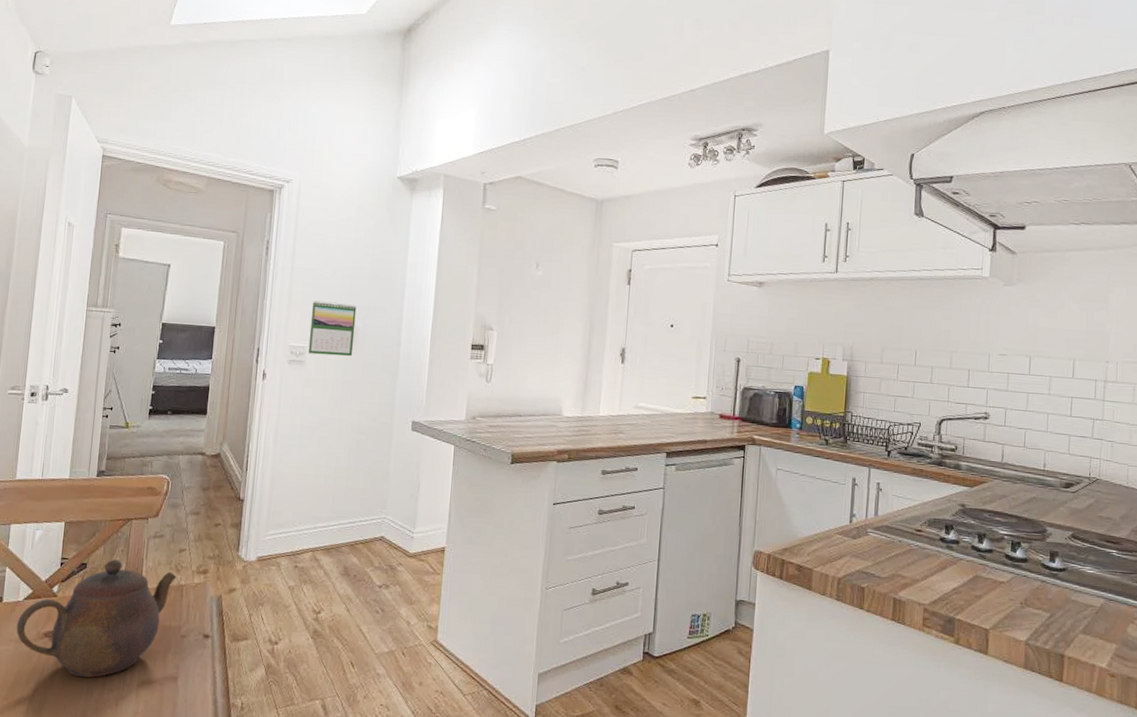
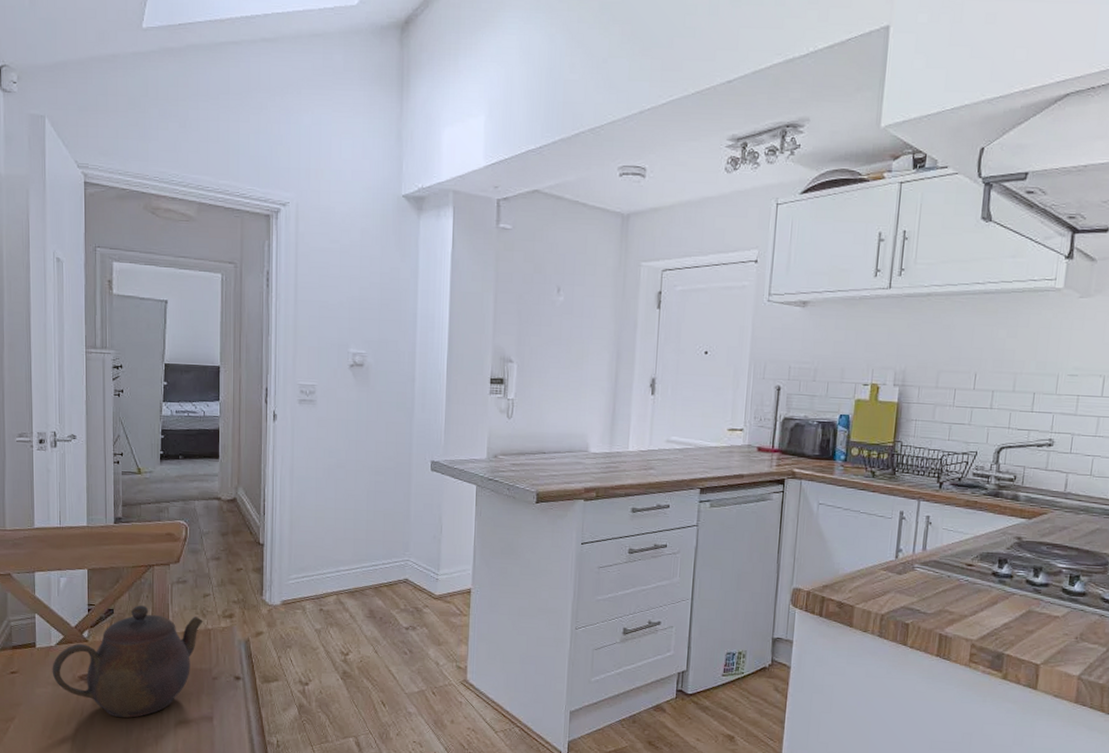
calendar: present [308,300,357,357] -> none [318,335,367,395]

